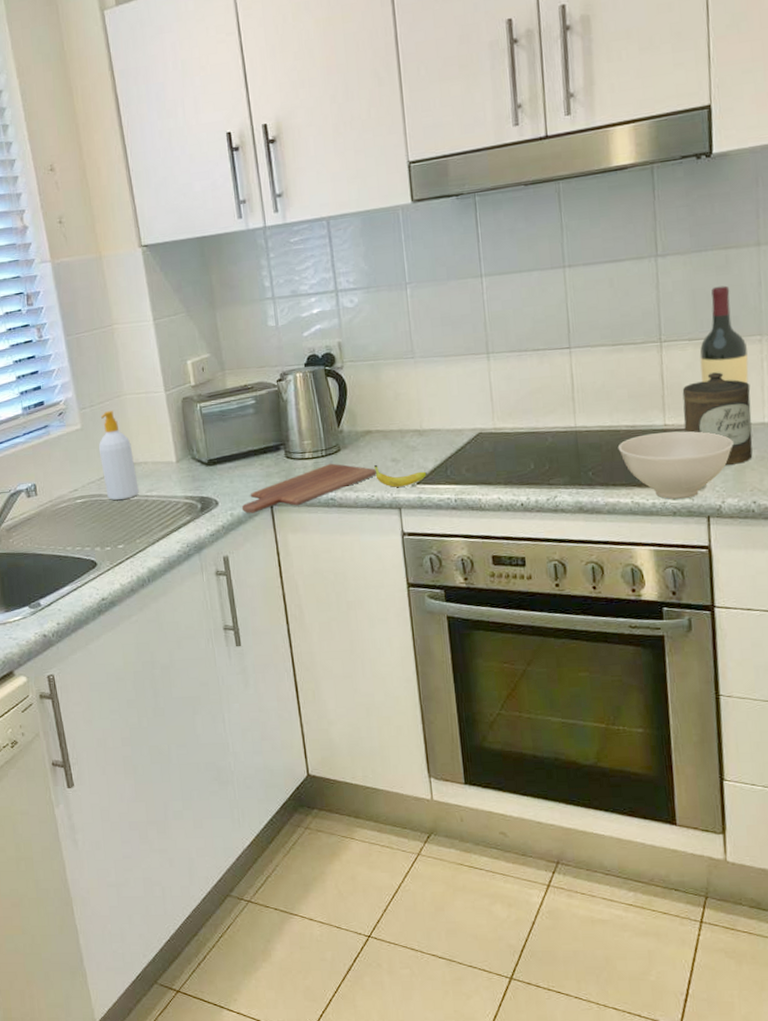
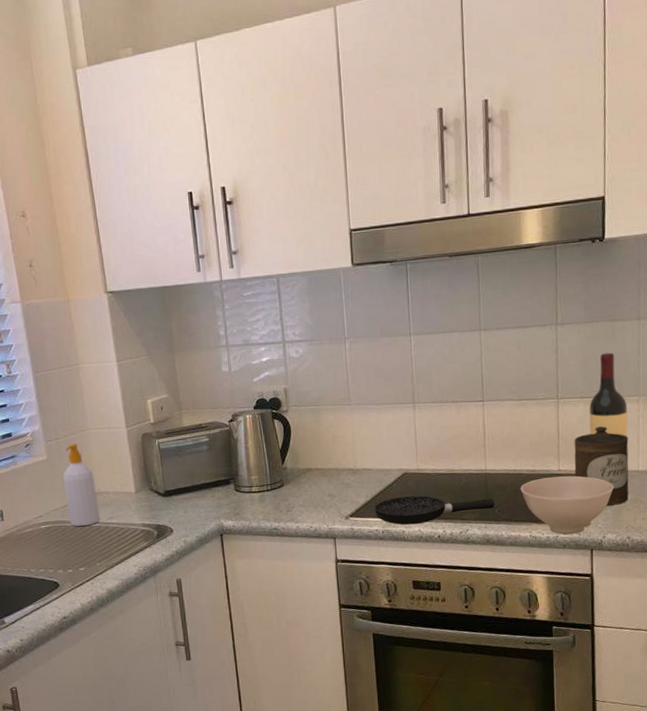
cutting board: present [241,463,378,514] -> none [194,497,316,541]
fruit: present [374,464,427,487] -> none [313,498,359,519]
frying pan: none [445,458,587,492] -> present [374,496,494,525]

